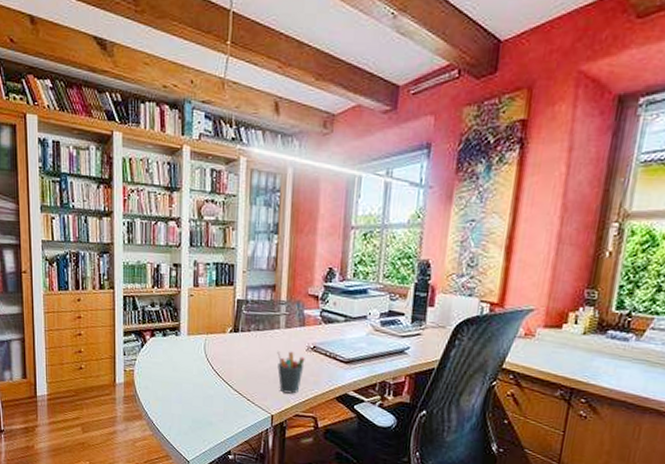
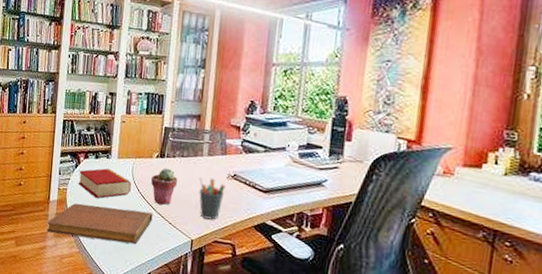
notebook: none [115,384,230,424] -> present [46,203,153,245]
book: none [145,345,204,379] -> present [78,168,131,199]
potted succulent: none [226,343,255,382] -> present [151,168,178,205]

